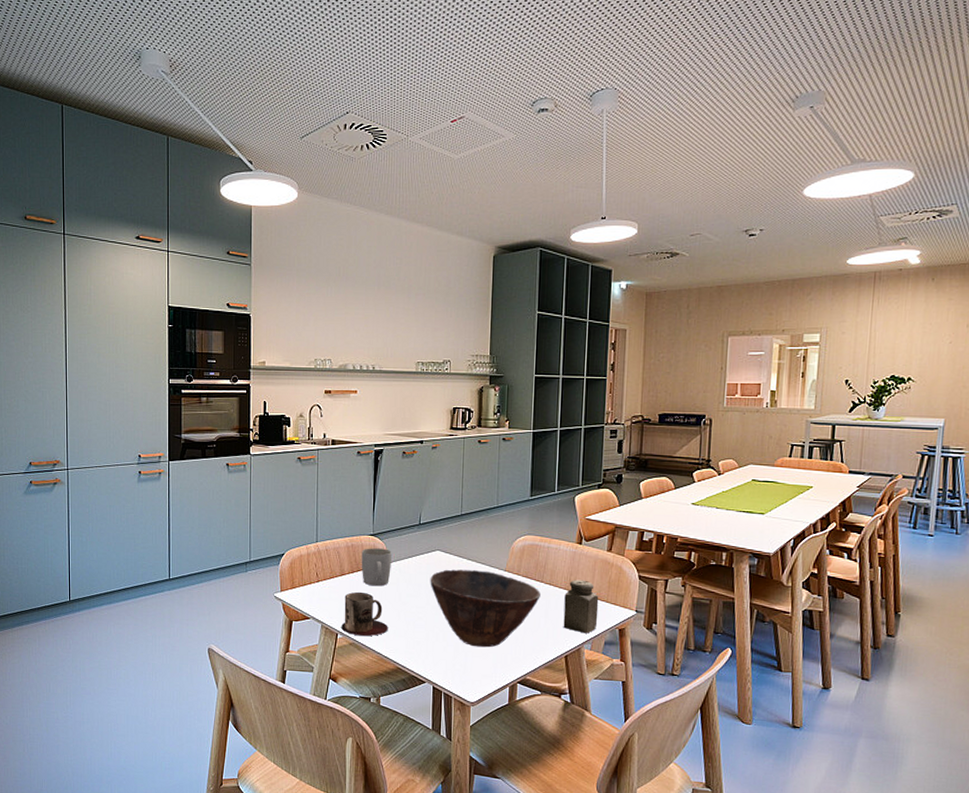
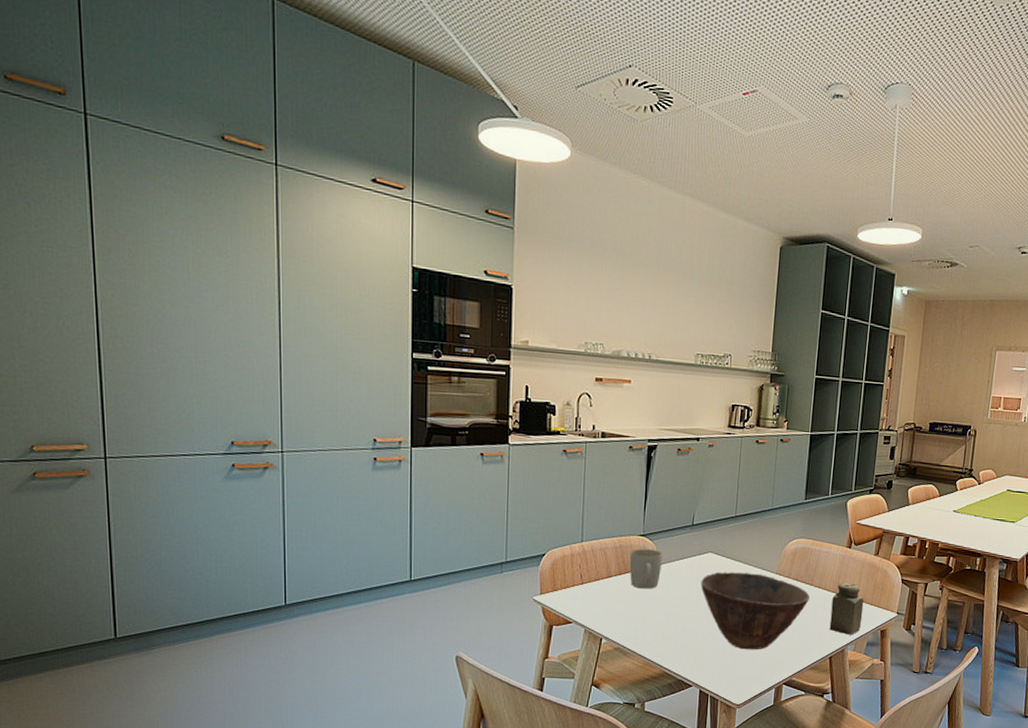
mug: present [341,591,388,637] -> none [606,594,656,641]

